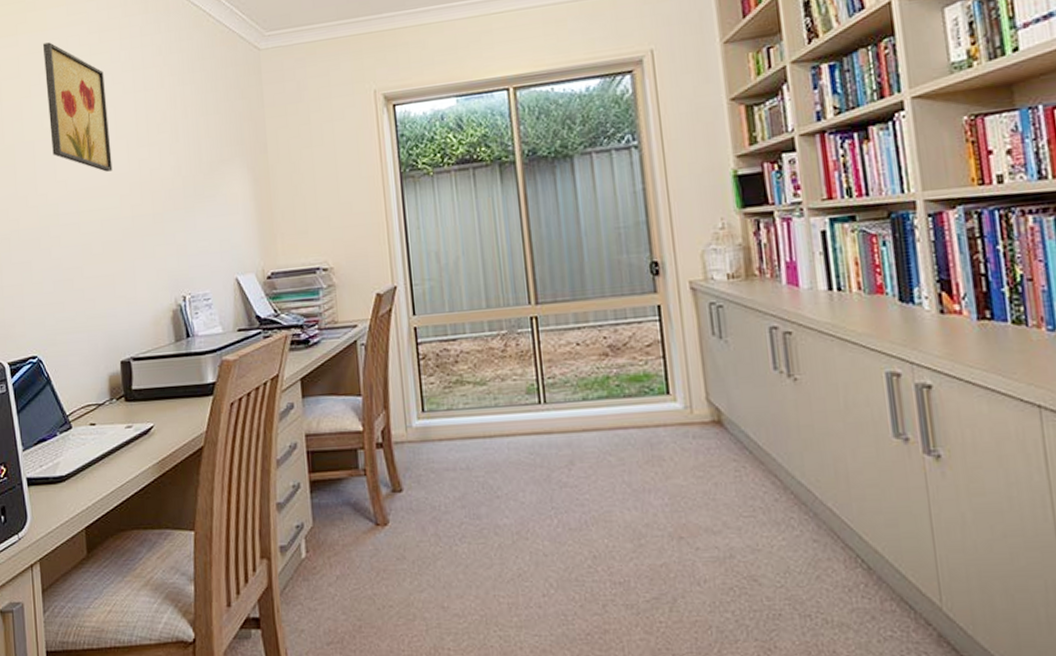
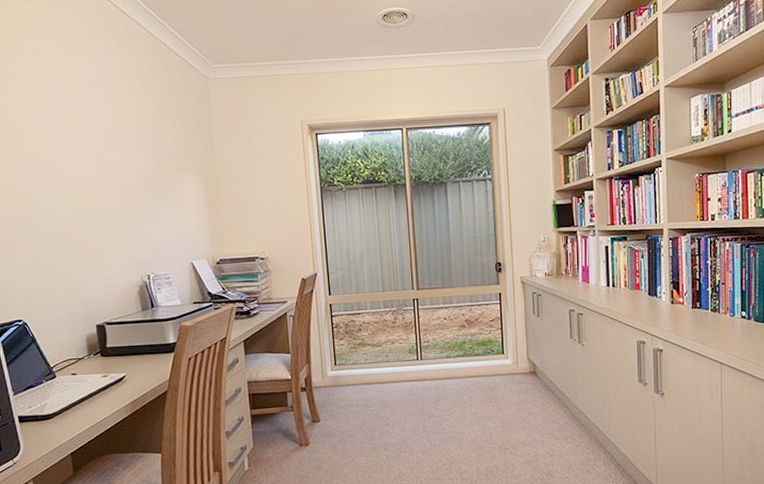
wall art: present [43,42,113,172] -> none [14,53,84,170]

